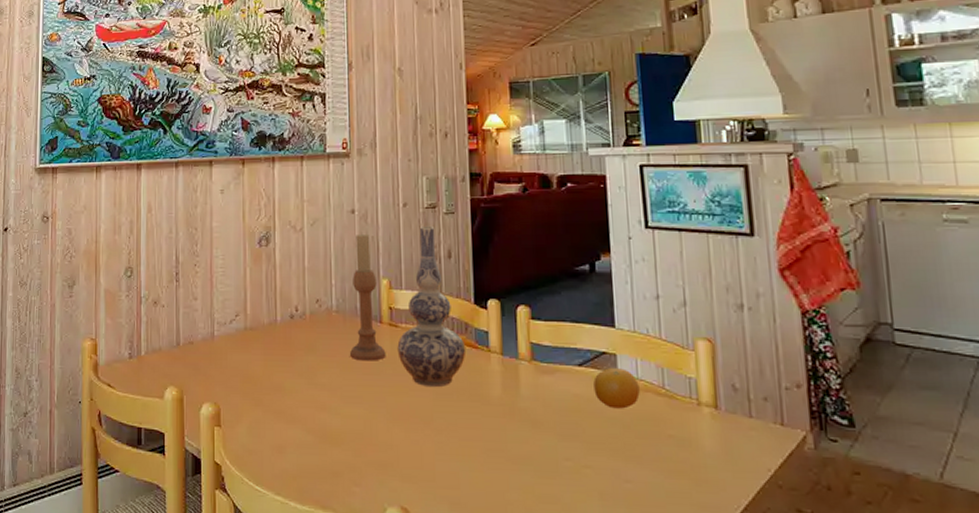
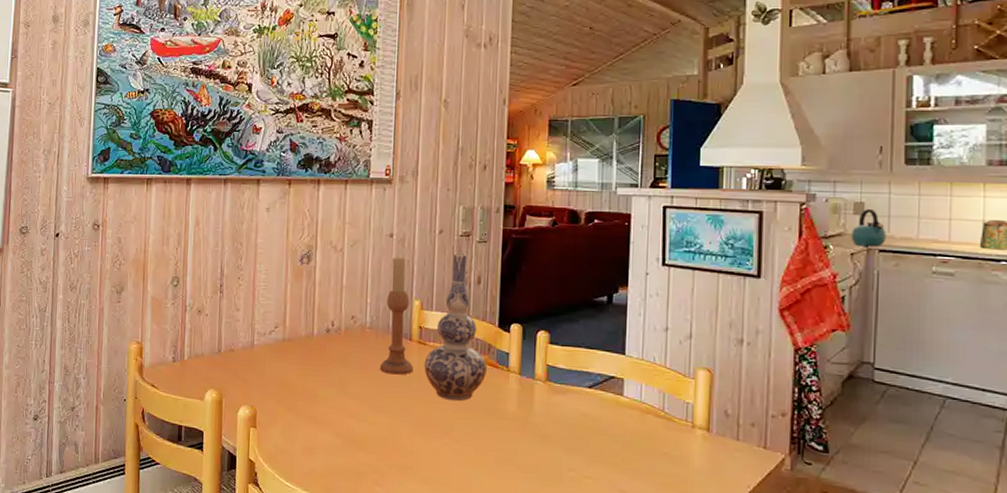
fruit: present [593,368,640,409] -> none [600,391,642,428]
kettle: none [847,156,887,197] -> present [851,209,887,247]

